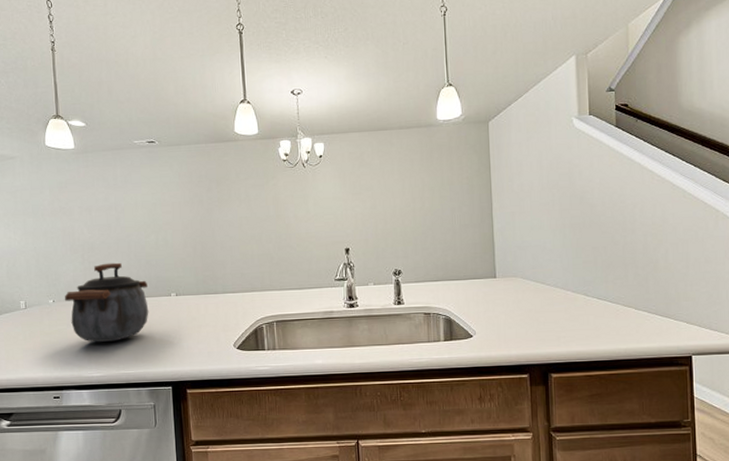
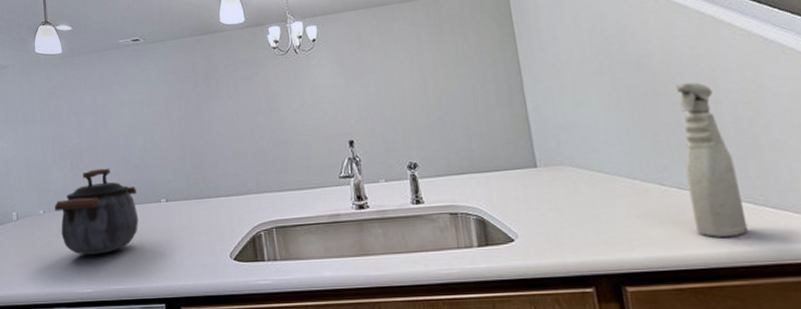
spray bottle: none [605,216,642,337] -> present [675,82,749,237]

